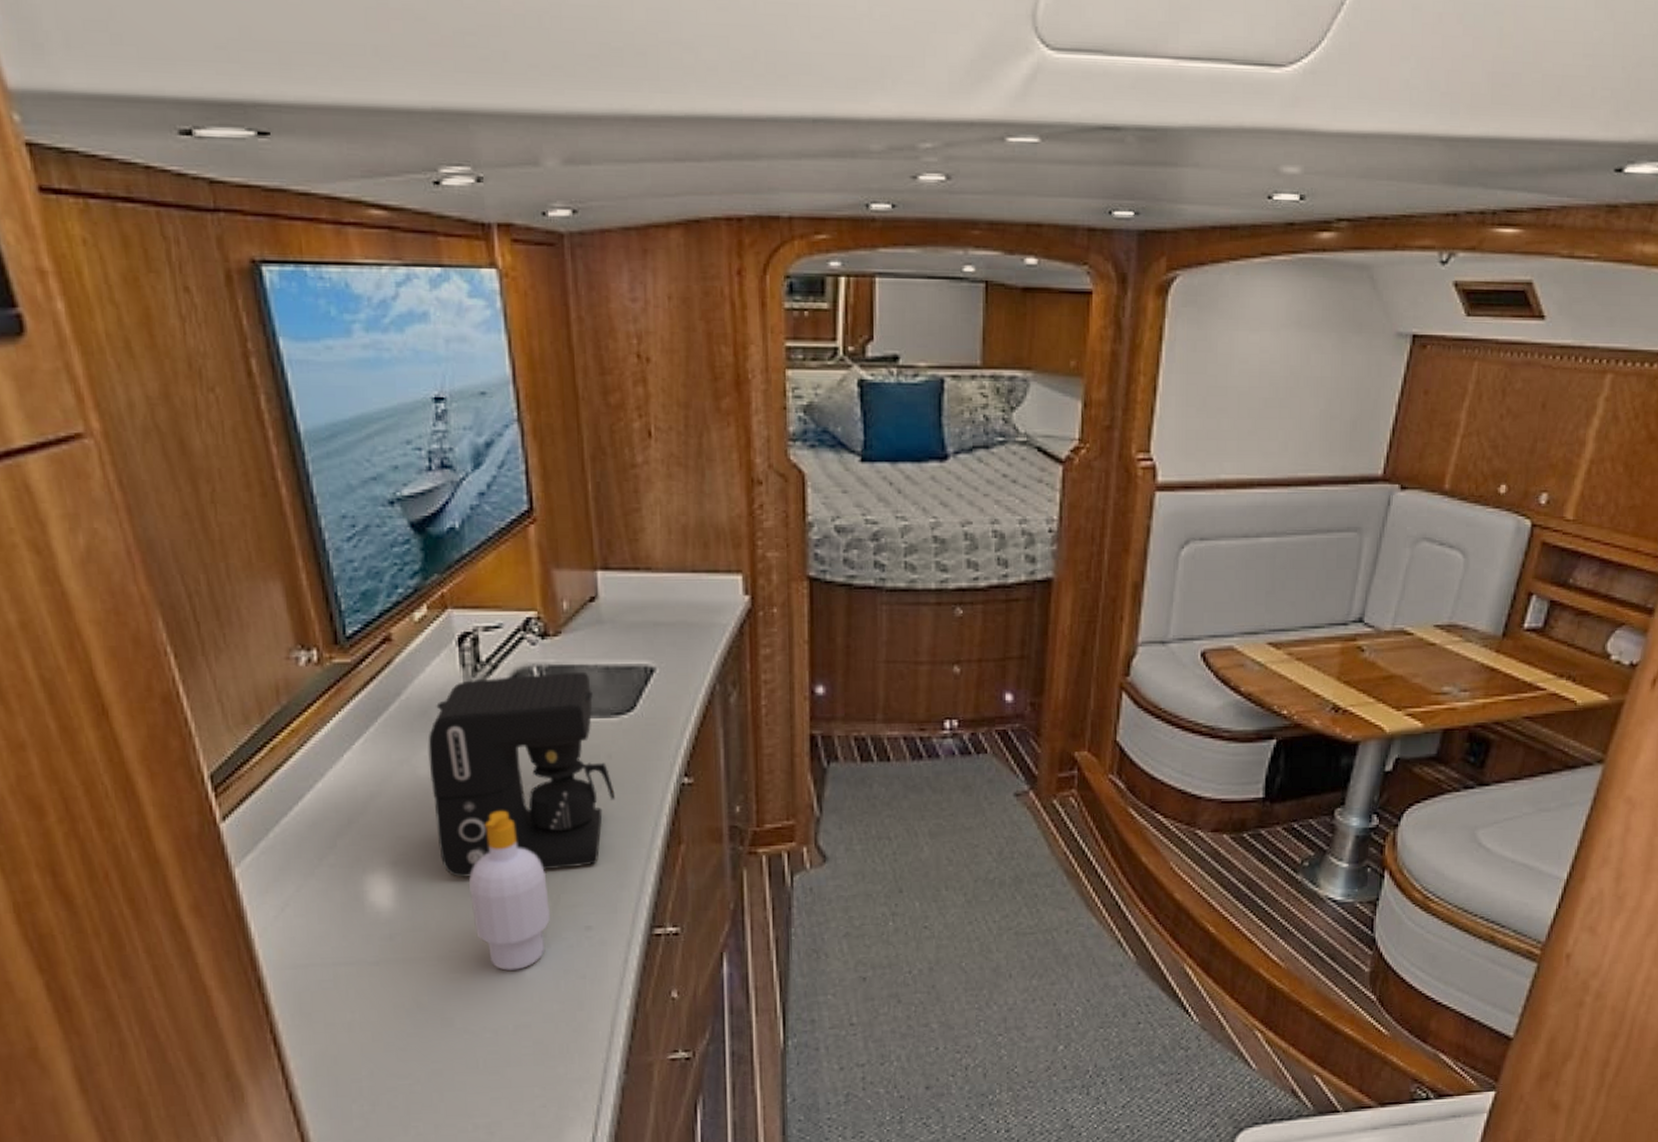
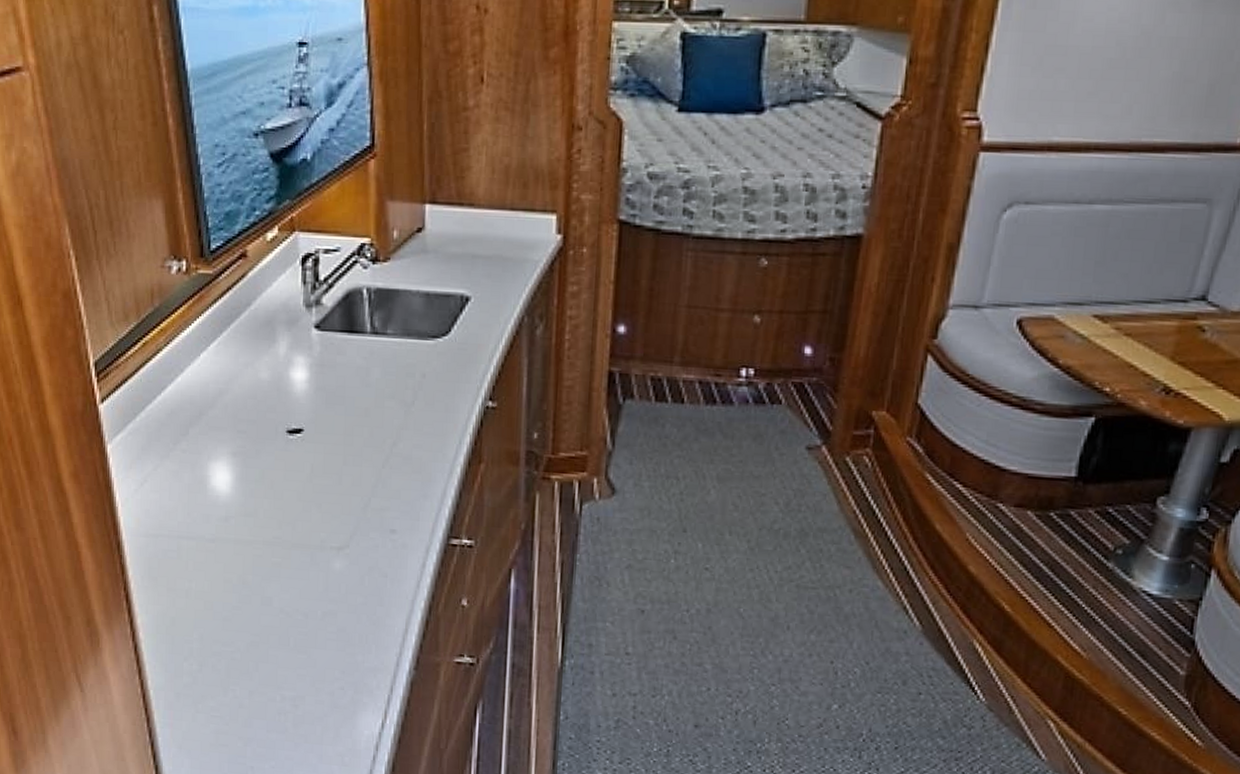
coffee maker: present [428,671,615,877] -> none [269,295,426,475]
soap bottle: present [468,810,550,971] -> none [293,416,361,562]

